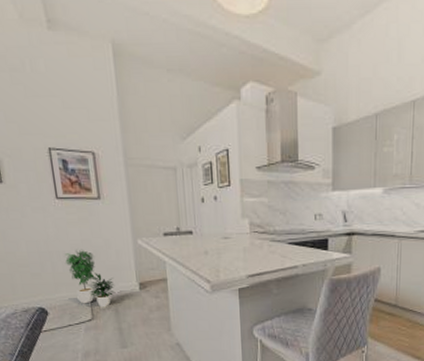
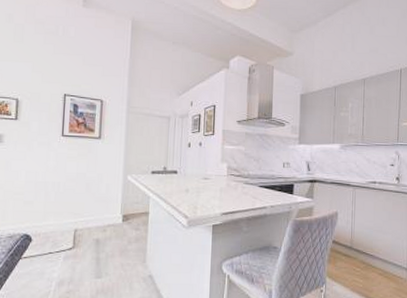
potted plant: present [64,250,115,308] -> none [58,182,100,237]

